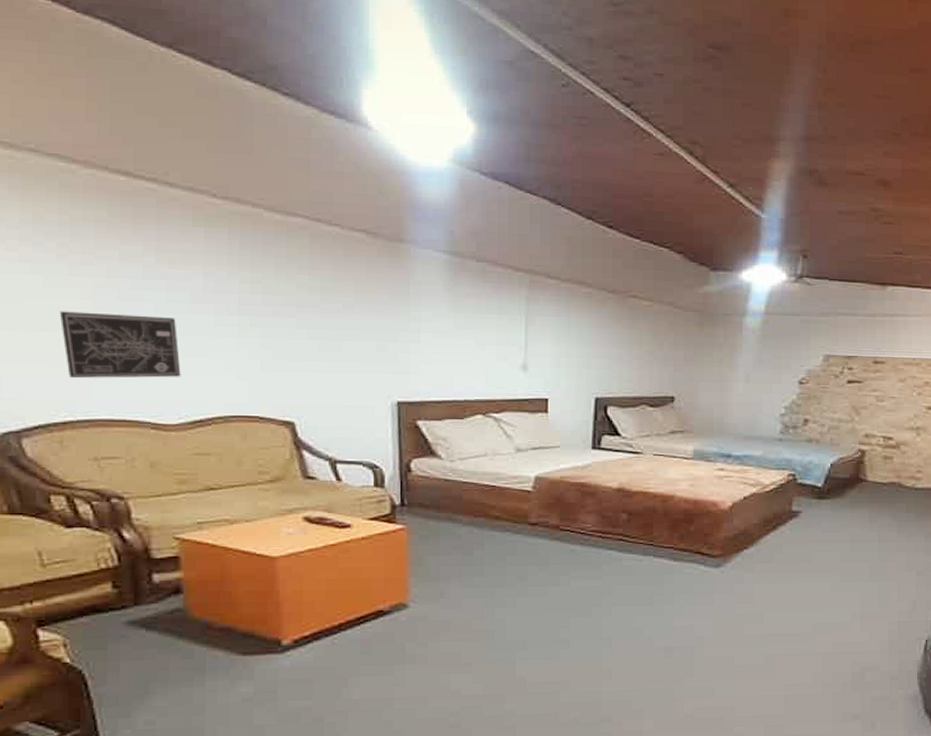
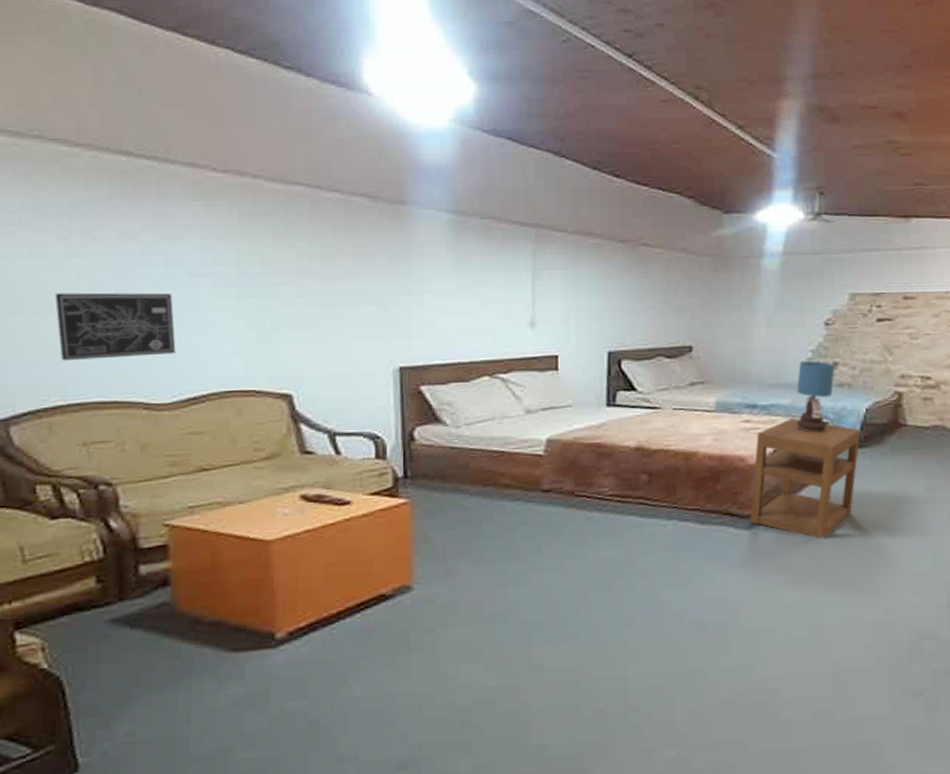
nightstand: none [719,468,825,579] -> present [750,417,861,539]
table lamp: none [767,416,805,483] -> present [796,360,835,433]

